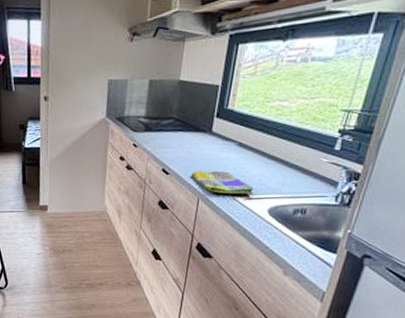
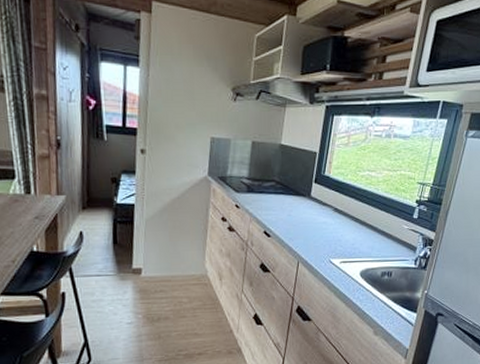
dish towel: present [192,170,253,195] -> none [292,233,348,258]

